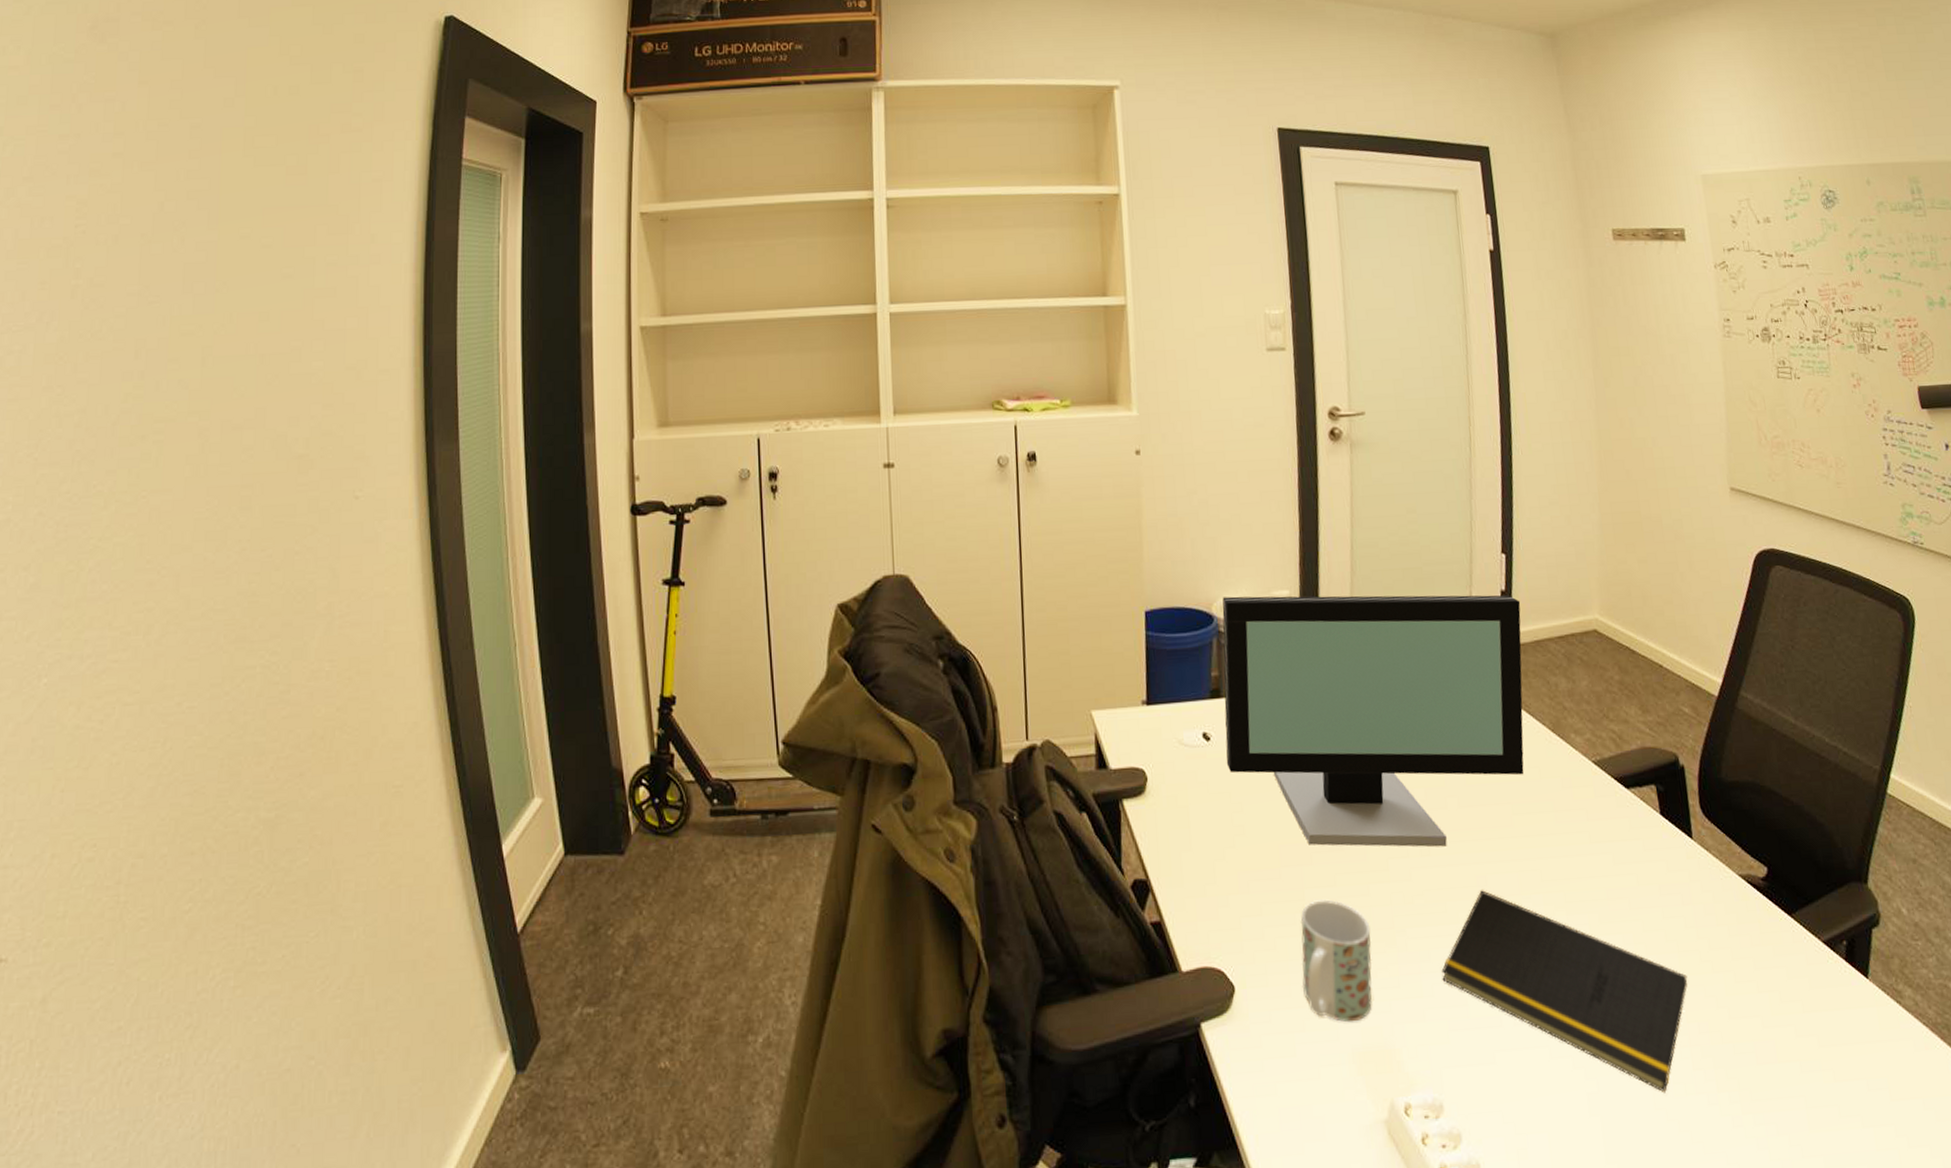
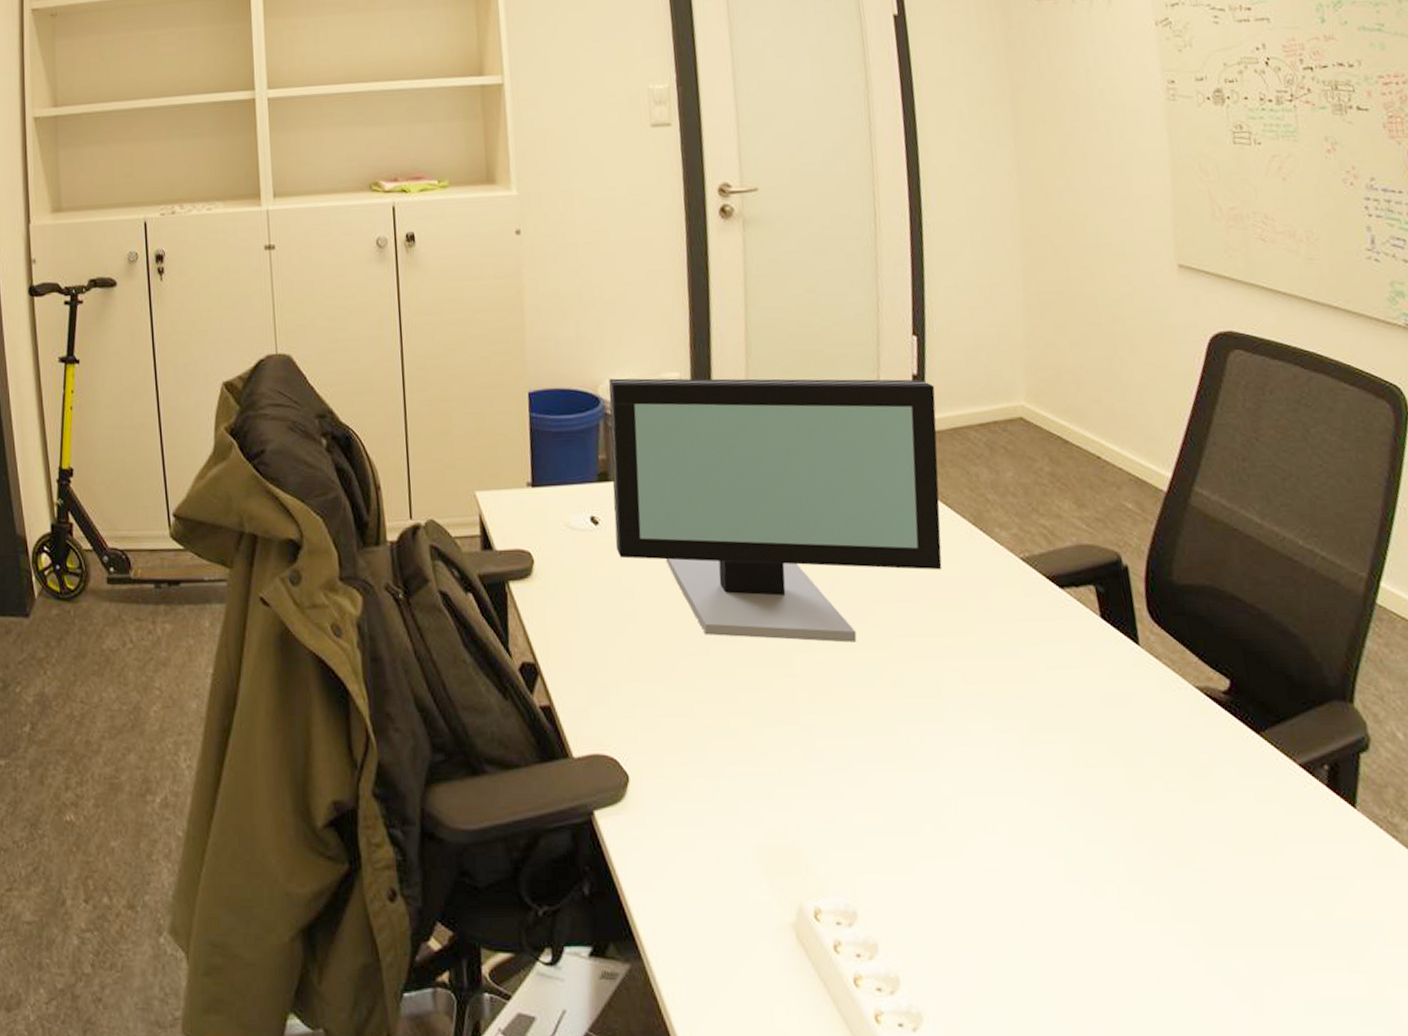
mug: present [1300,900,1372,1022] -> none [697,692,777,820]
notepad: present [1441,890,1688,1093] -> none [852,690,1137,918]

